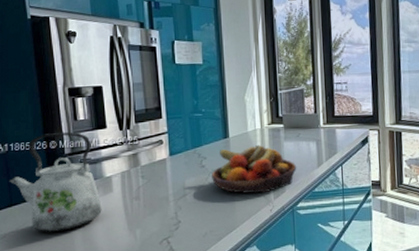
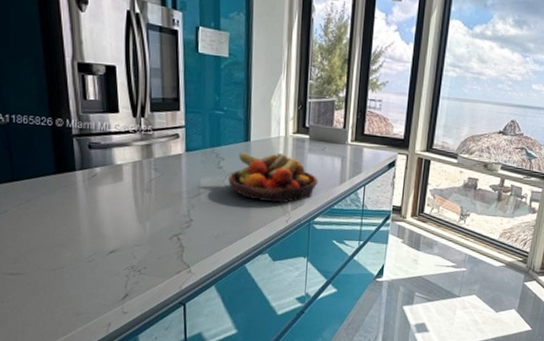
kettle: present [9,132,102,232] -> none [11,109,111,214]

